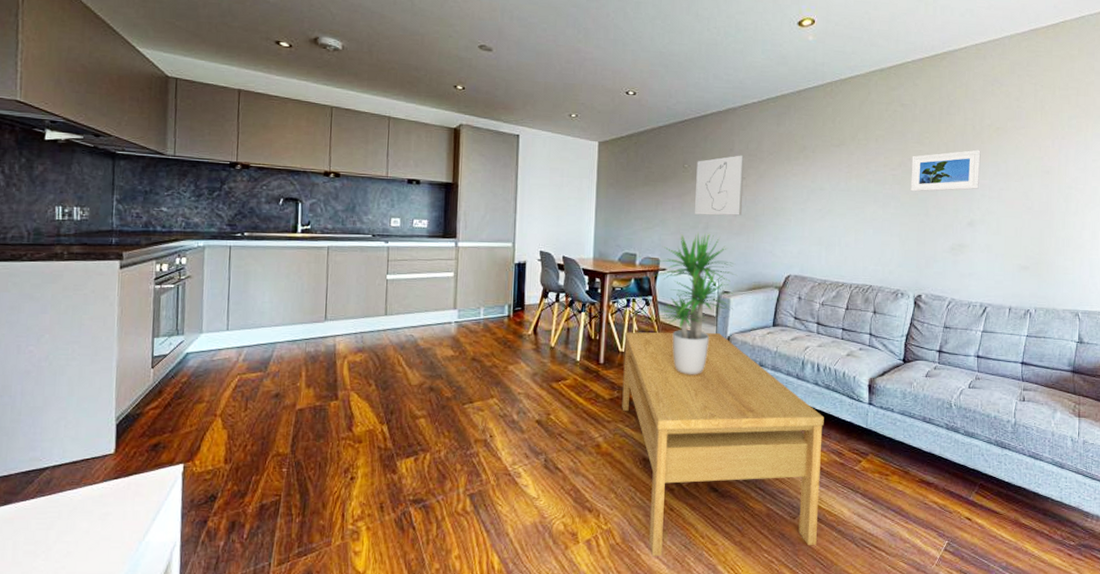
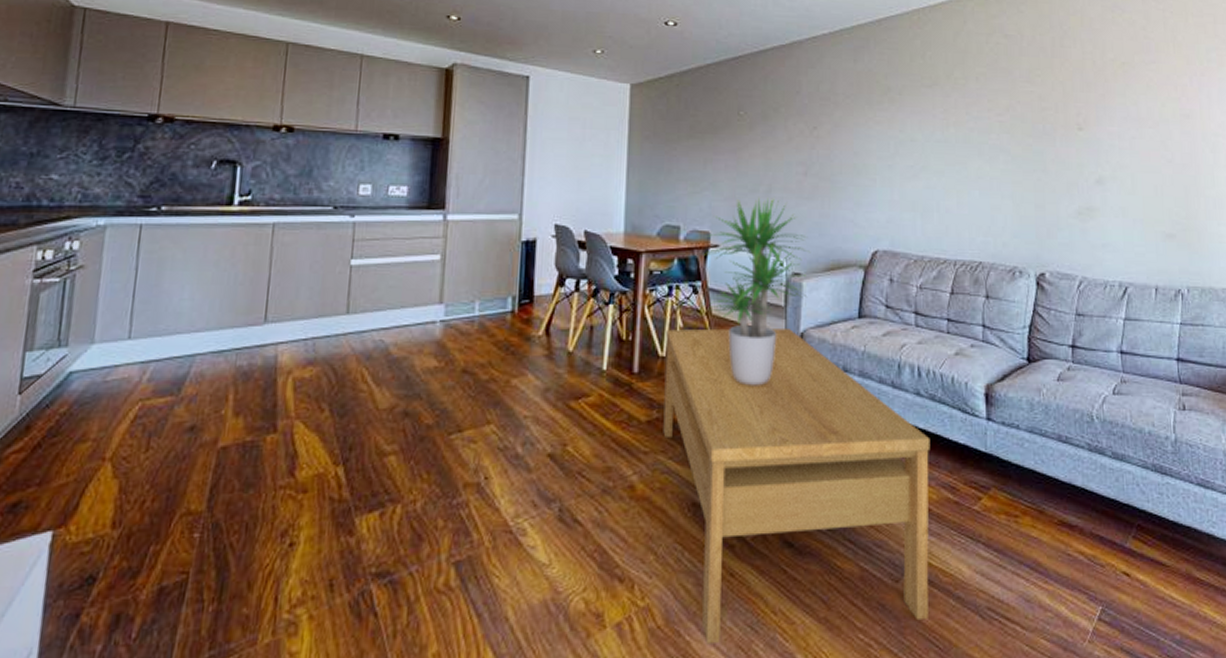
wall art: present [695,155,745,216] -> none [754,99,815,176]
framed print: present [911,149,981,192] -> none [1021,89,1106,142]

